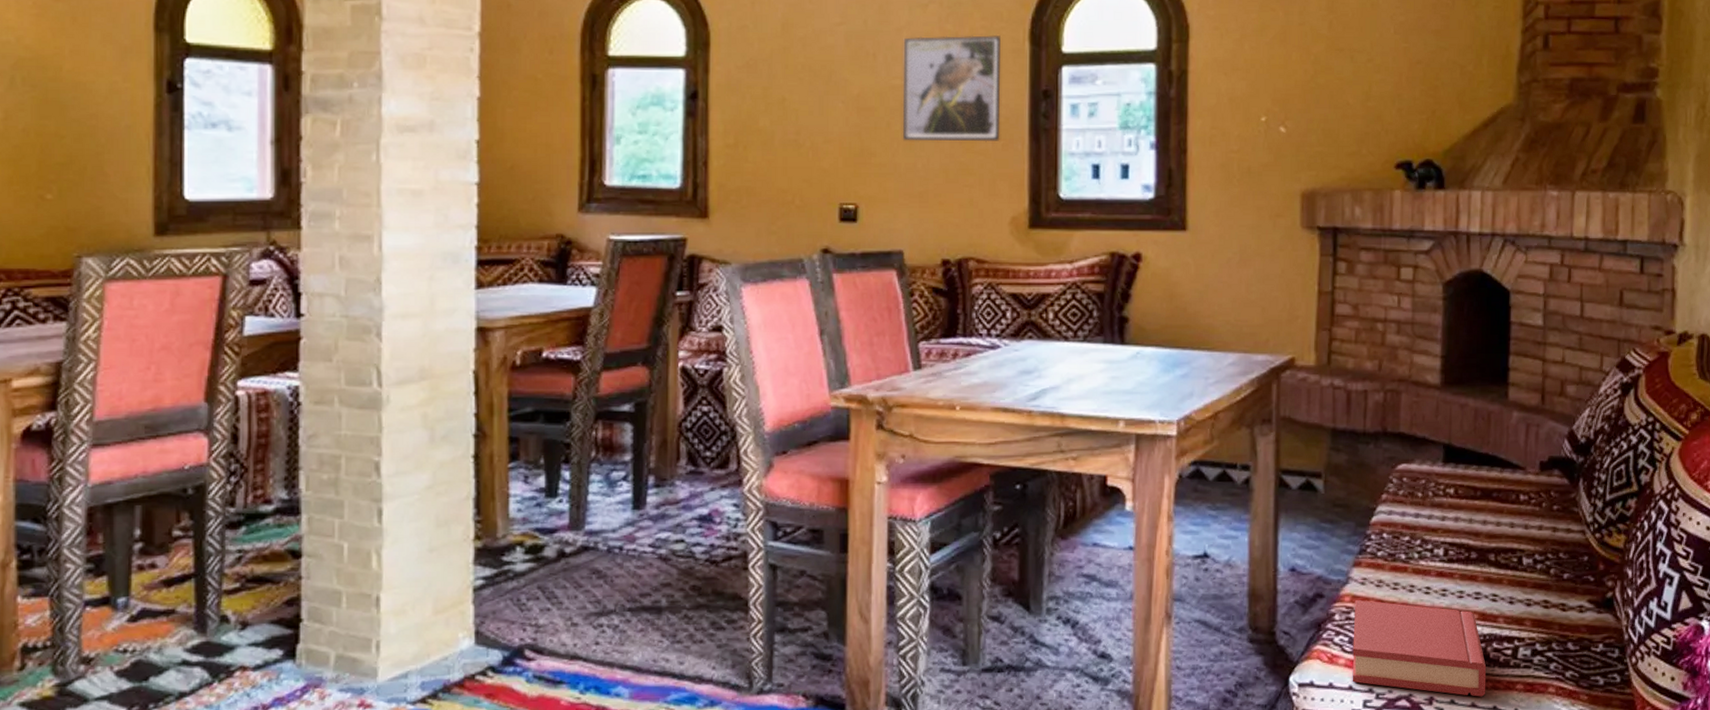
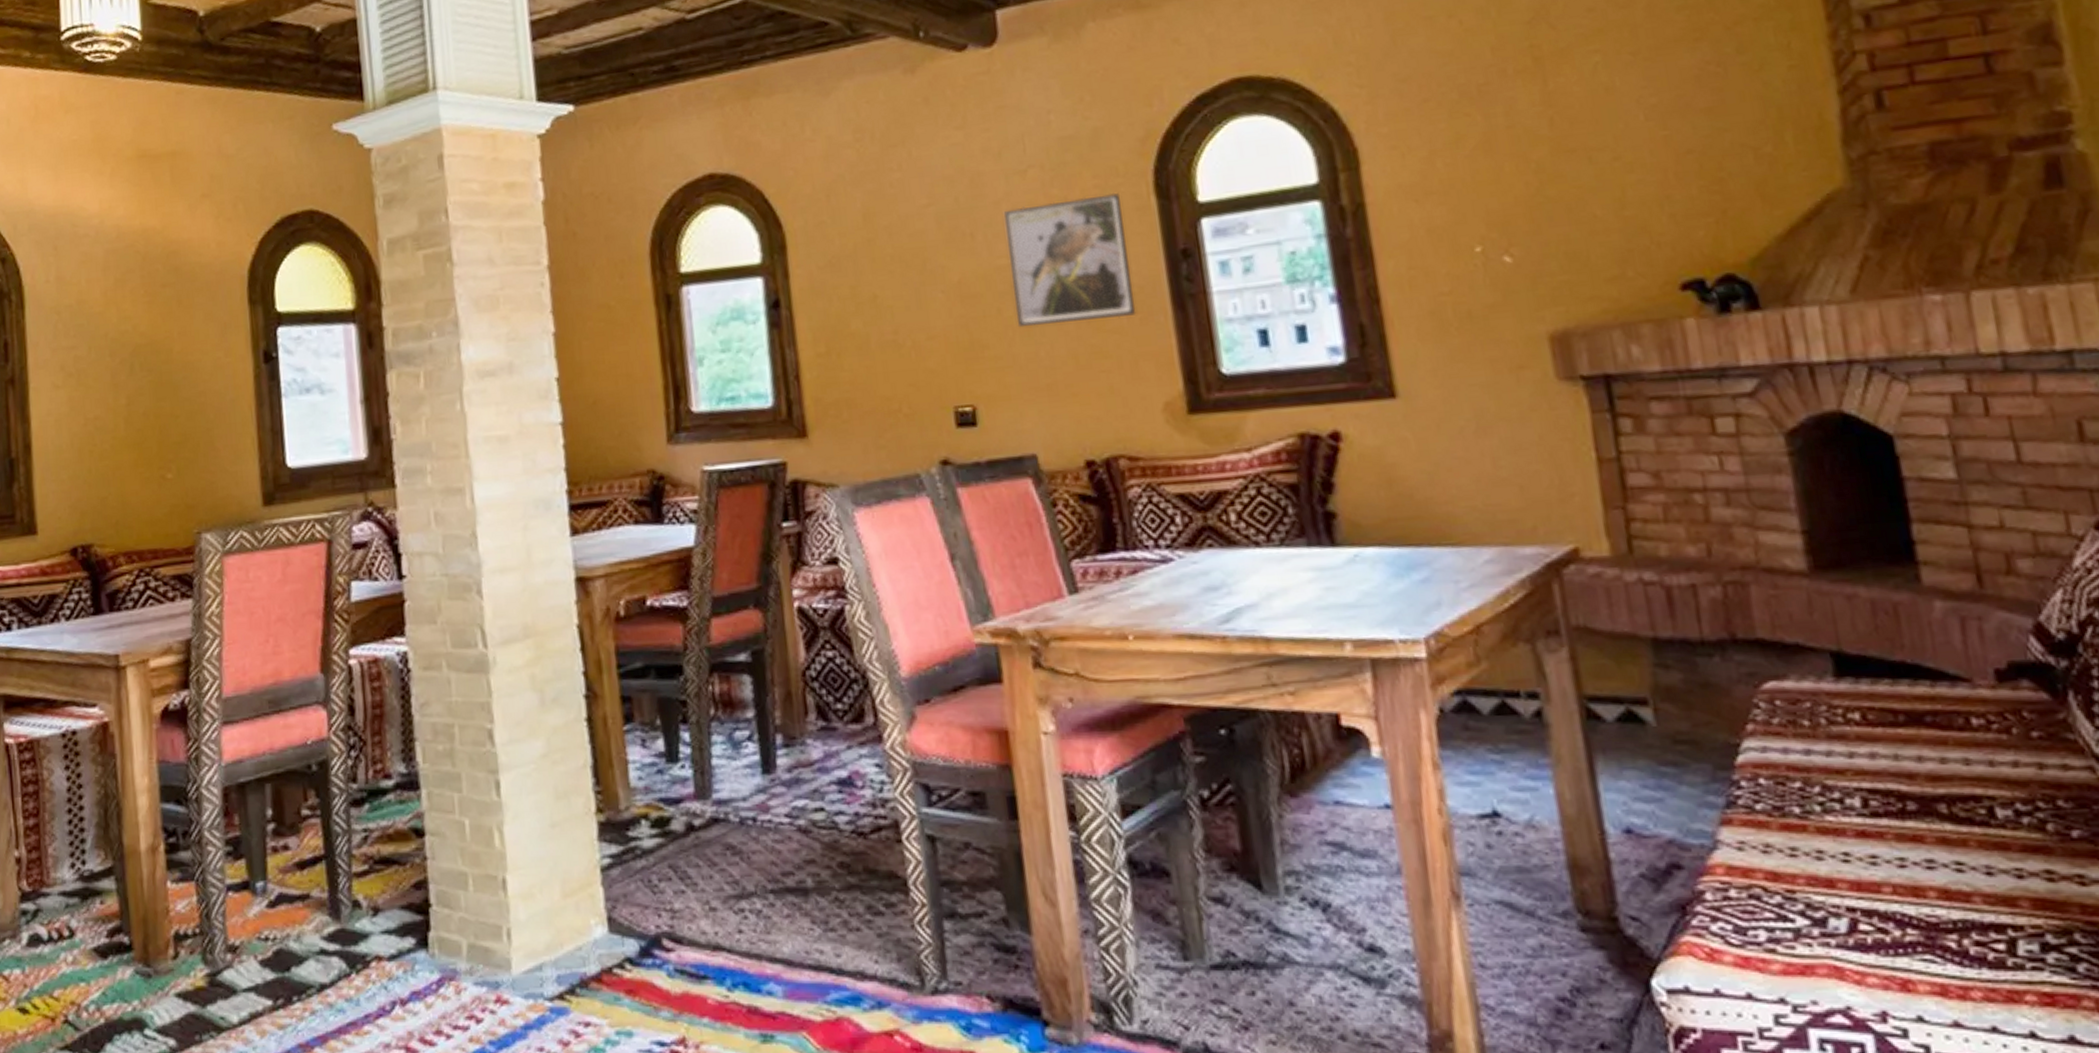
hardback book: present [1352,599,1486,697] -> none [1732,871,1975,1013]

